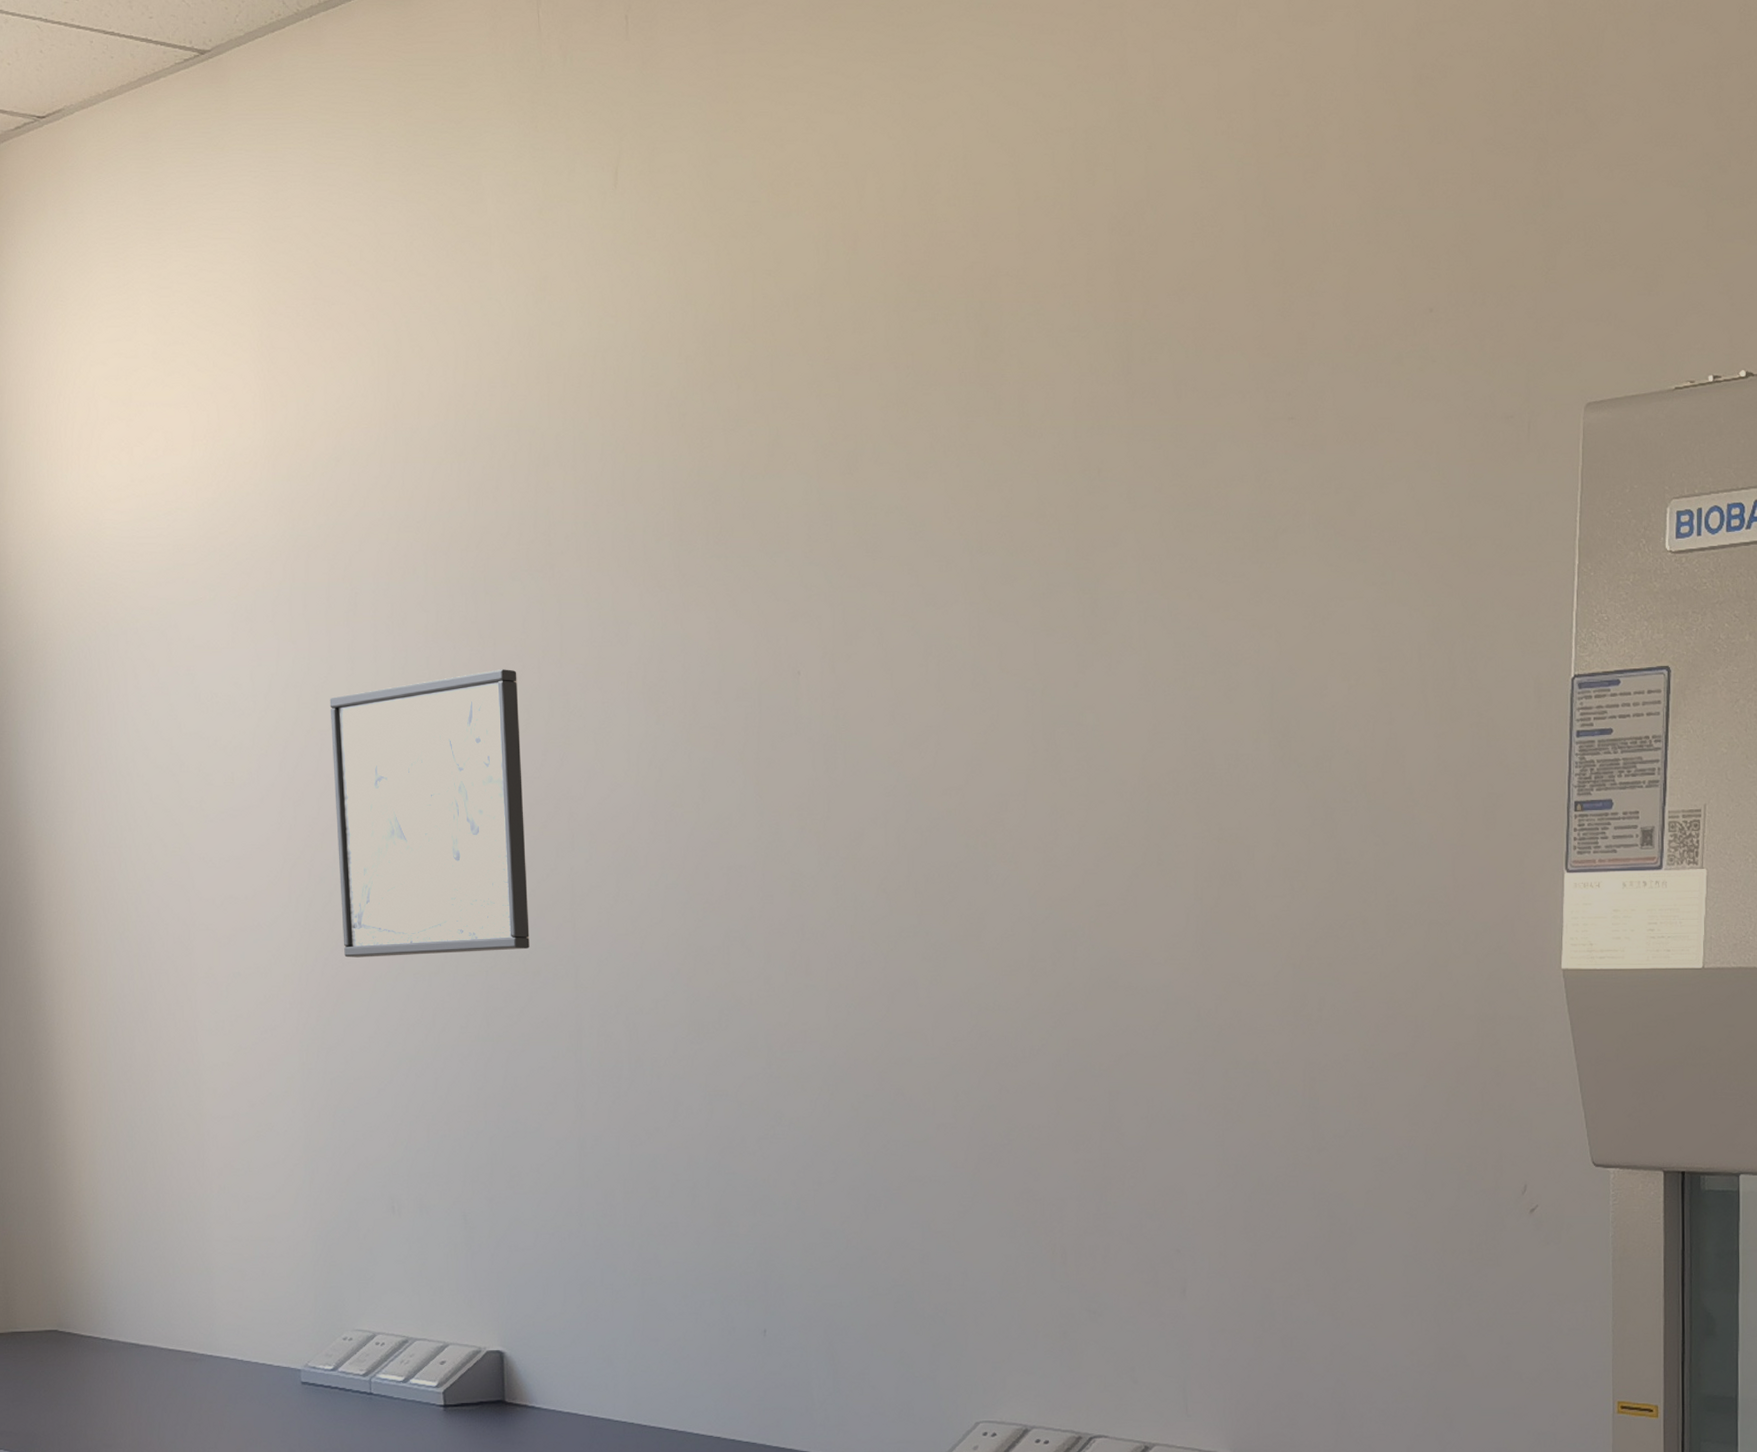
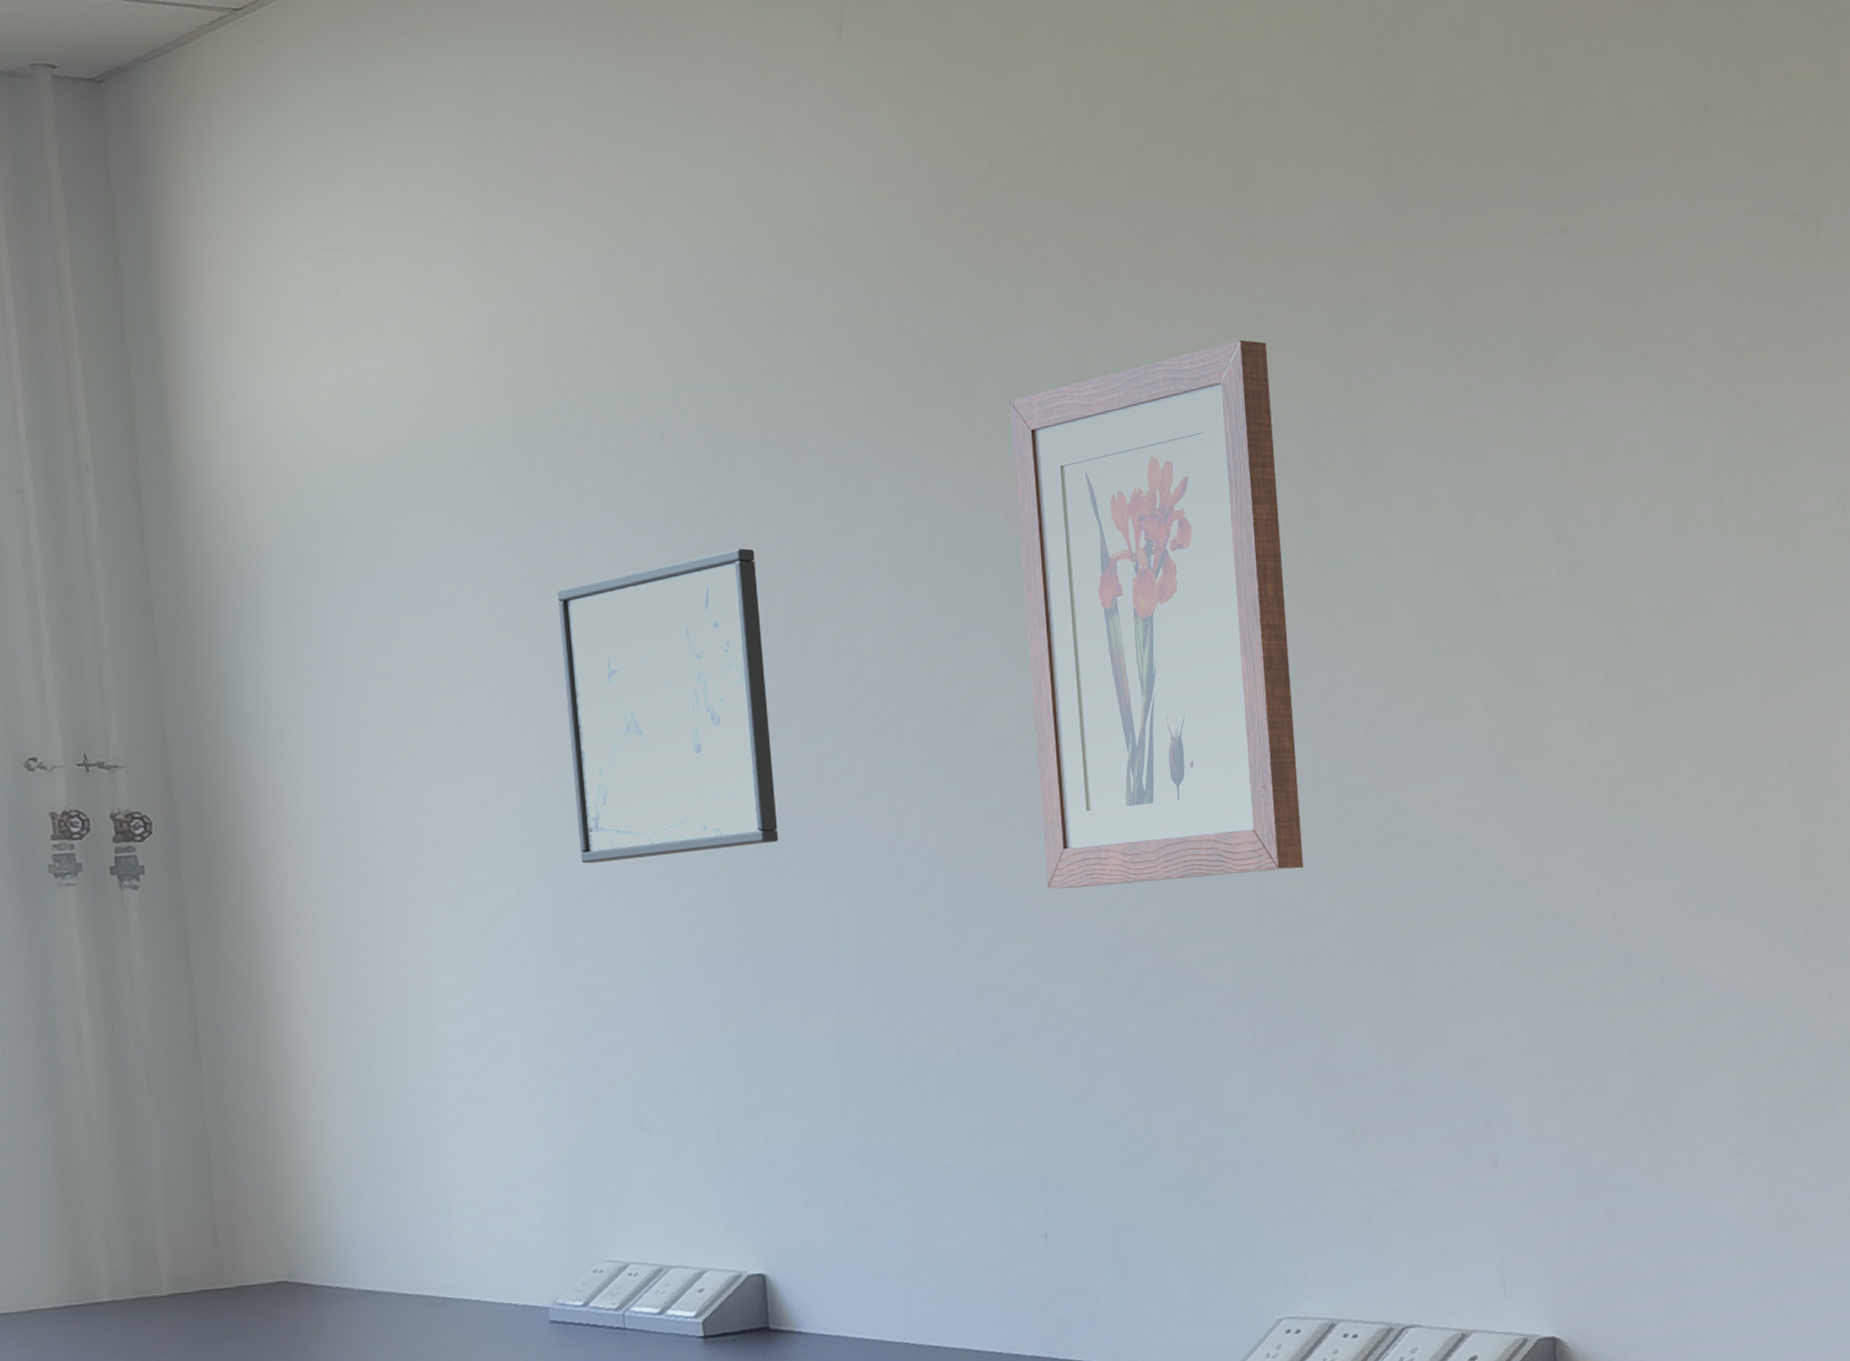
wall art: none [763,501,1019,1011] -> present [1010,339,1303,889]

